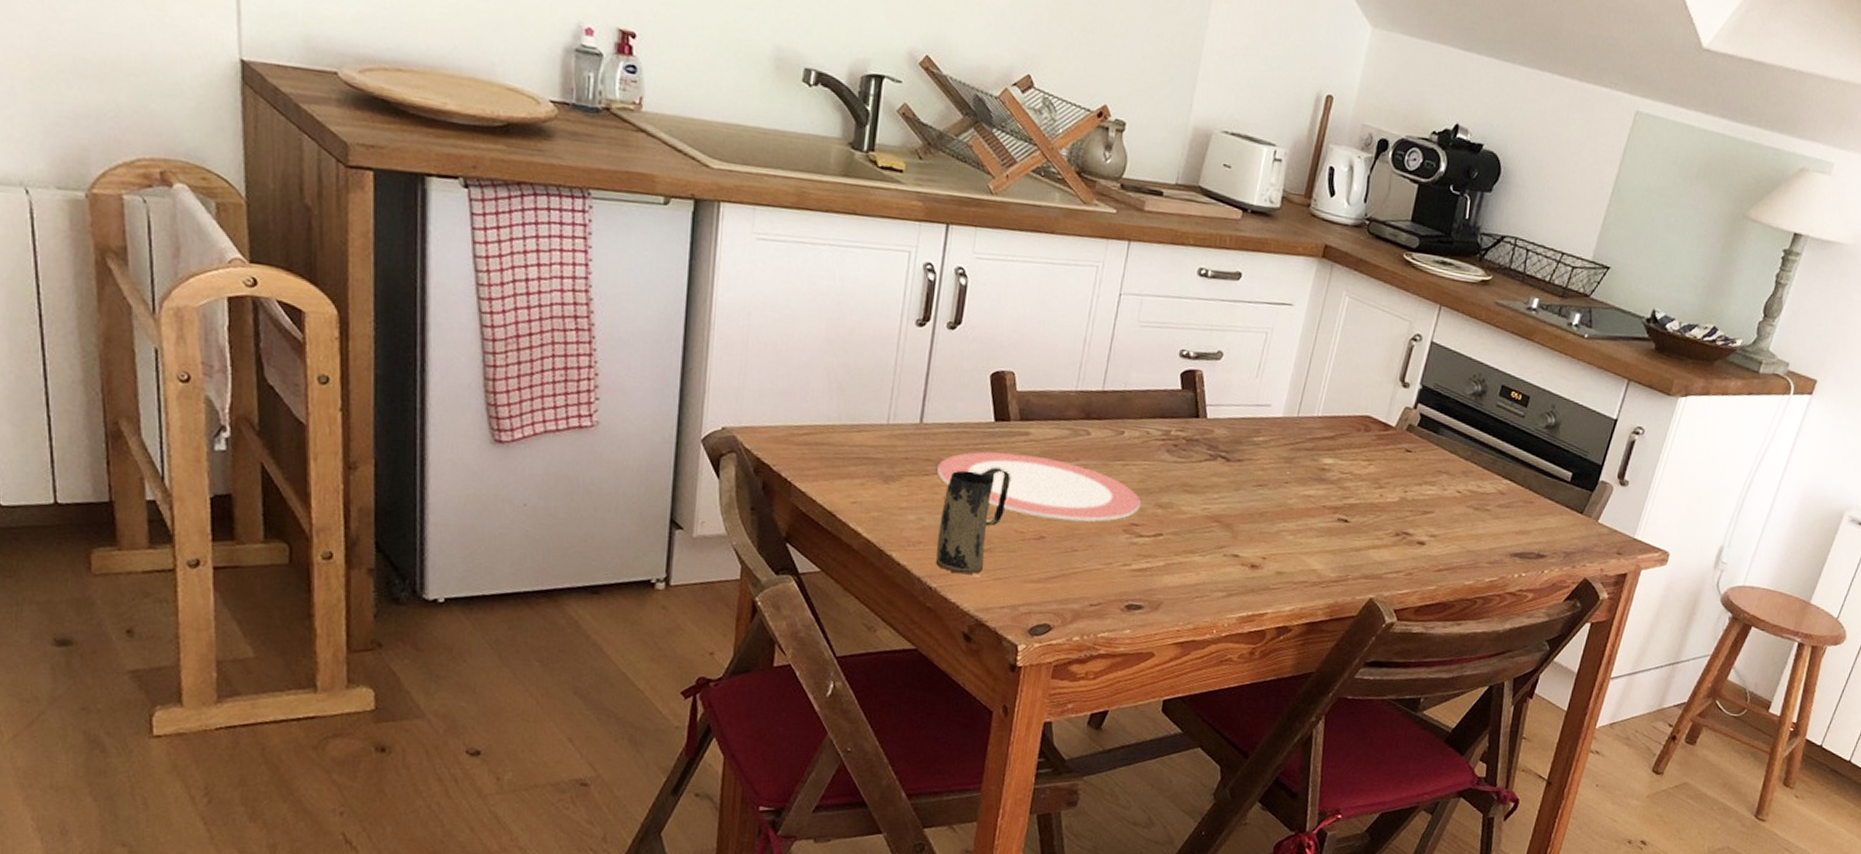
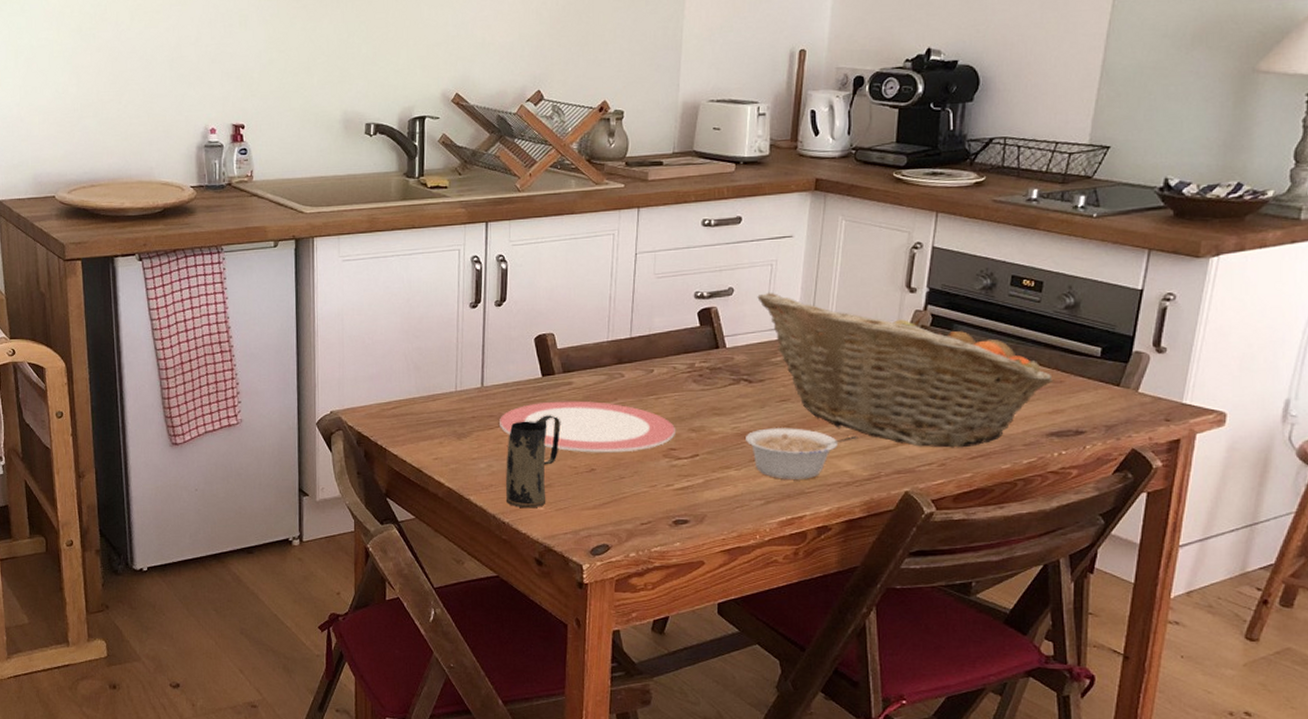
legume: none [1215,514,1332,574] -> present [746,428,858,479]
fruit basket: none [1247,362,1525,559] -> present [757,292,1053,448]

